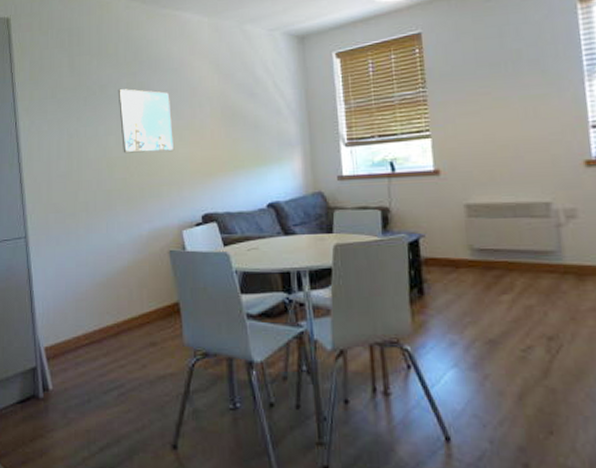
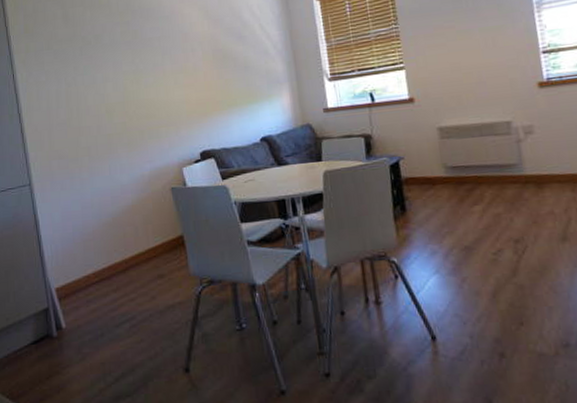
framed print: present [118,88,175,153] -> none [112,37,171,99]

